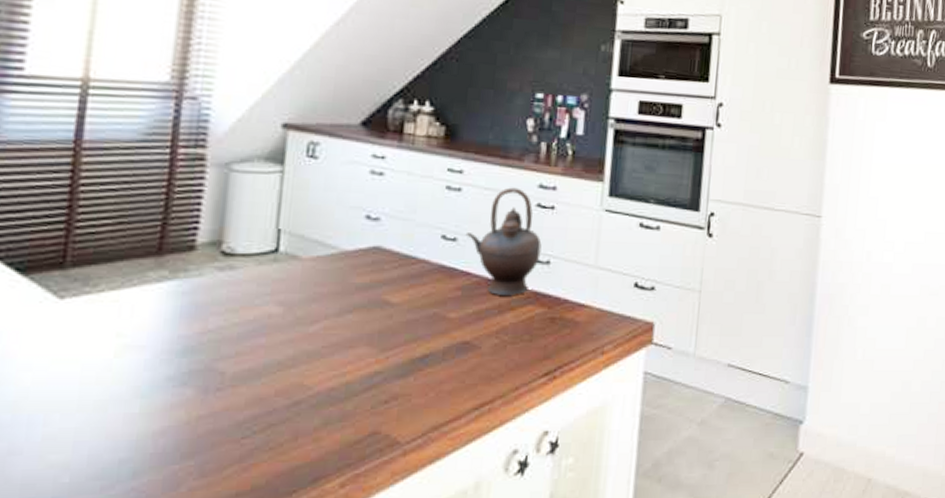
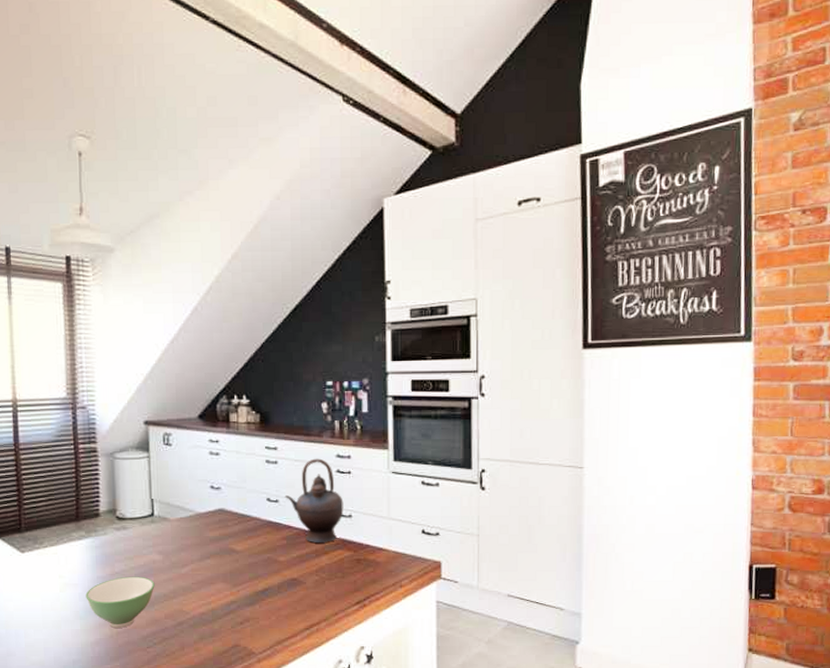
bowl: none [155,336,267,412] -> present [85,576,155,629]

